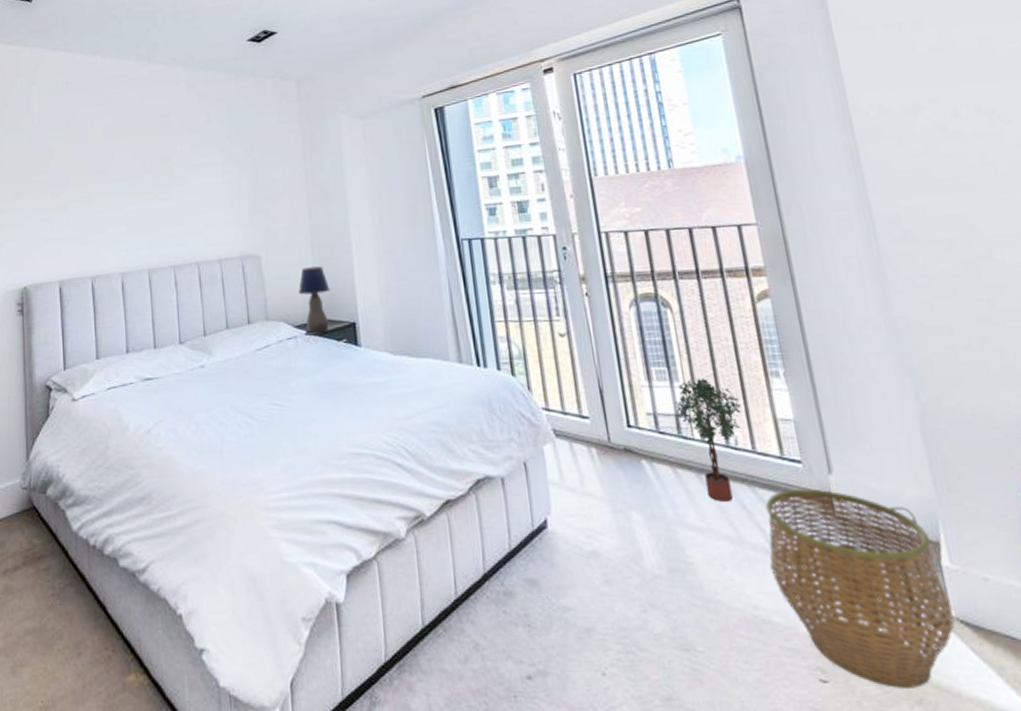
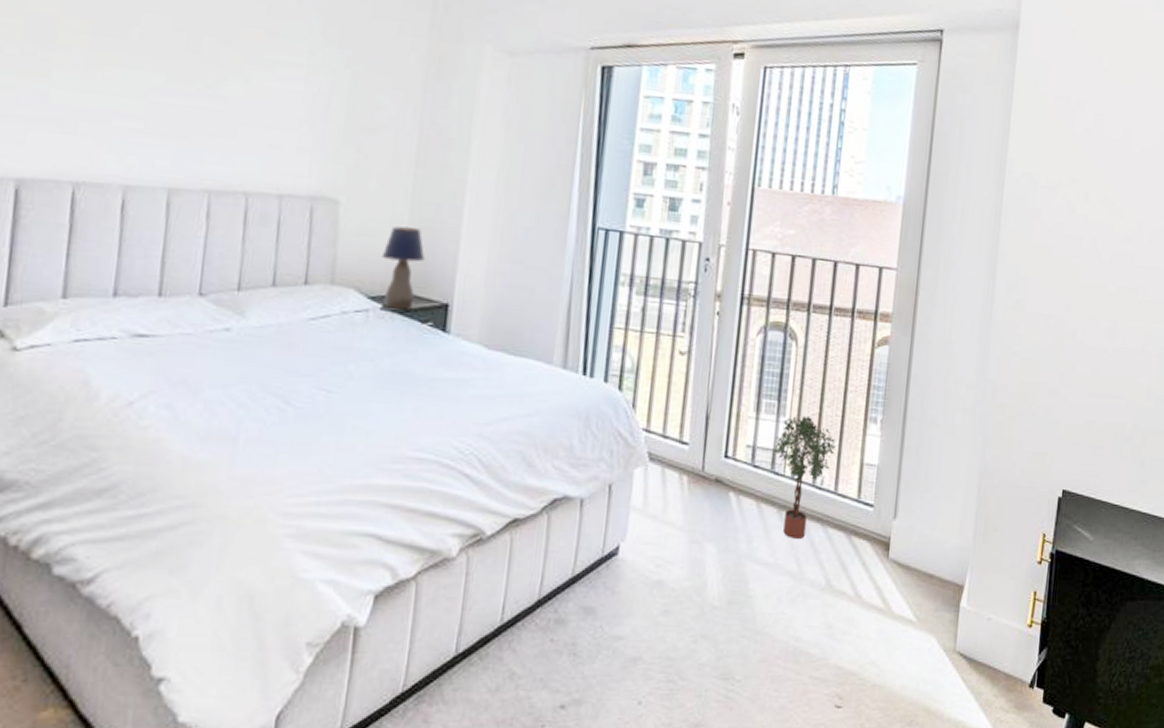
basket: present [765,488,955,688] -> none [820,531,958,712]

